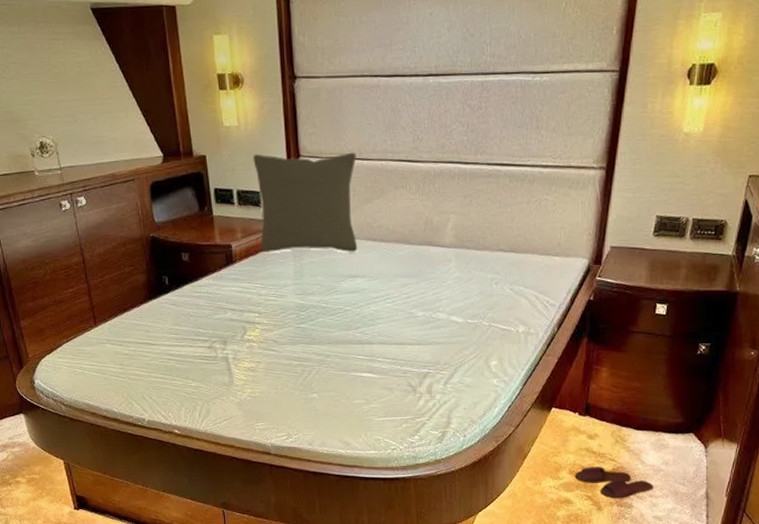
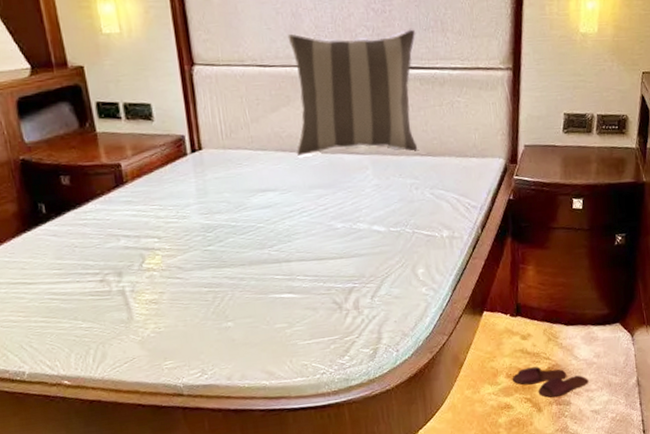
pillow: present [253,152,358,253] -> none [140,59,267,171]
pillow: none [386,127,509,247] -> present [287,30,418,156]

